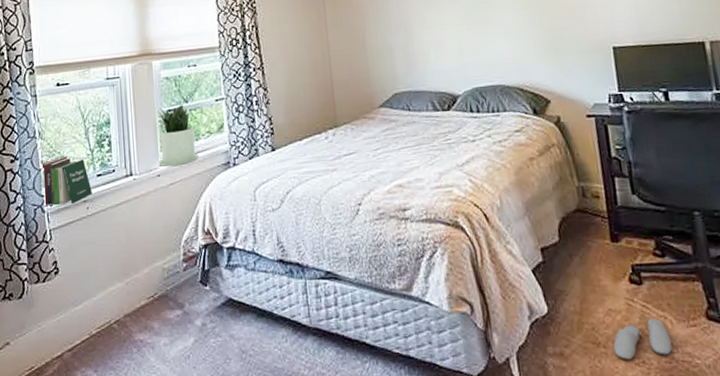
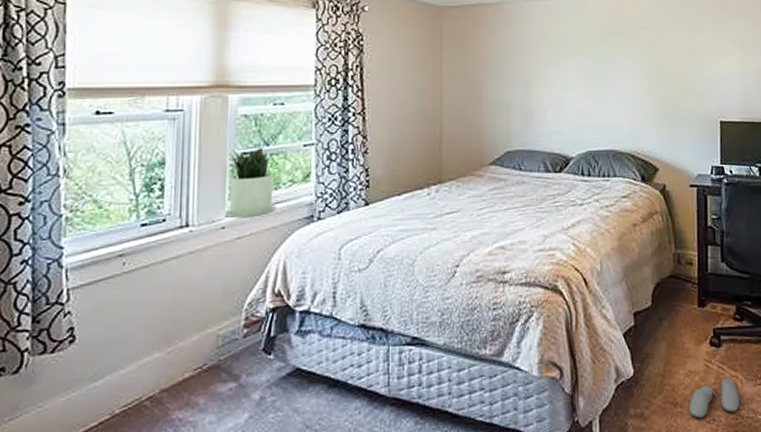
books: present [40,156,93,206] -> none [62,200,133,260]

